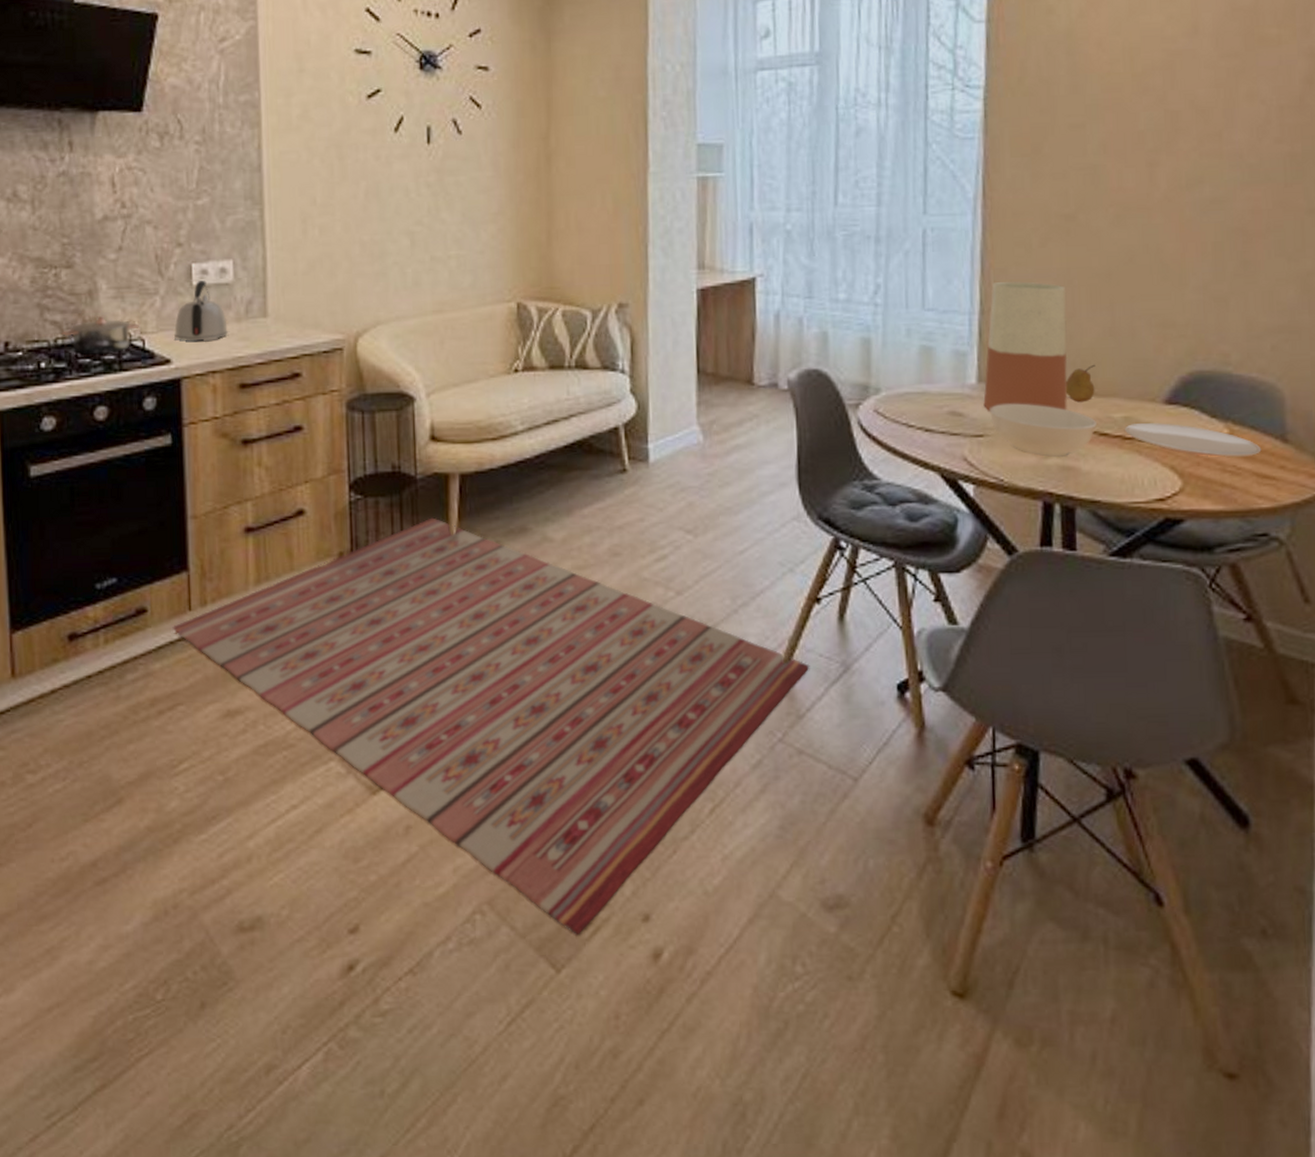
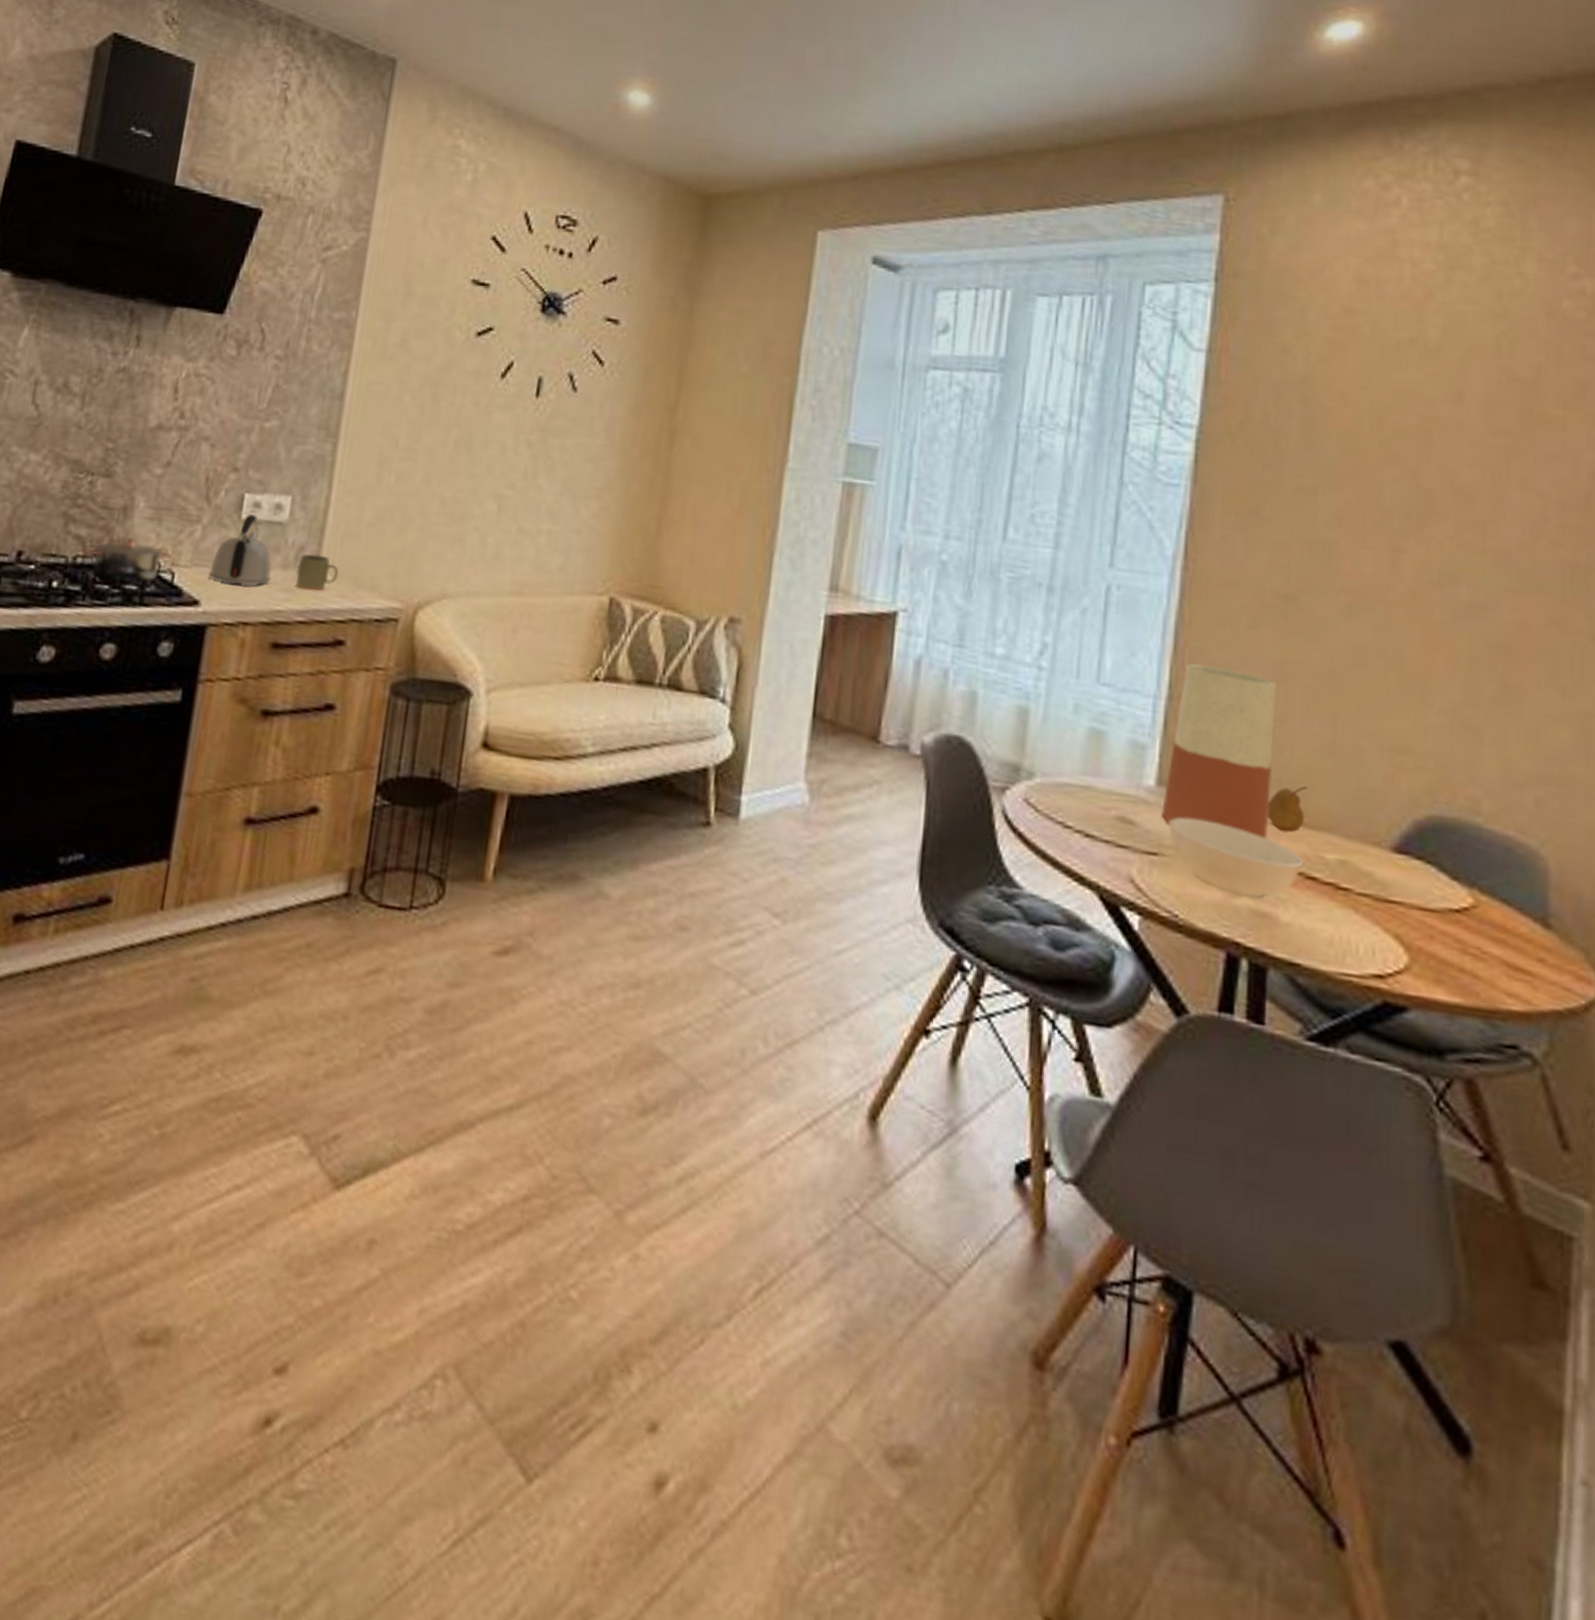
rug: present [172,517,810,934] -> none [136,843,907,1434]
mug: none [248,305,285,336] -> present [295,553,338,591]
plate: present [1125,423,1262,458] -> none [1339,870,1515,939]

